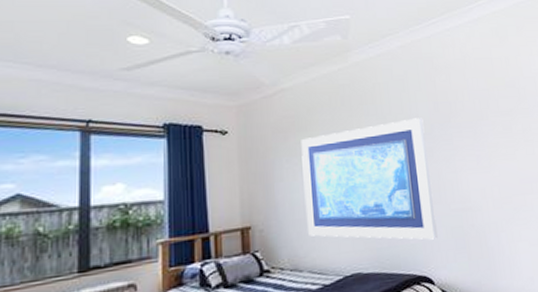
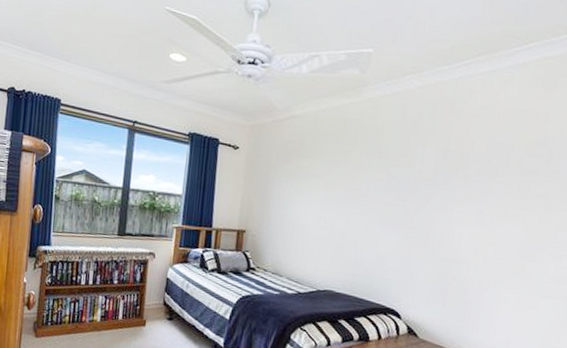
wall art: present [301,118,438,240] -> none [293,162,428,280]

